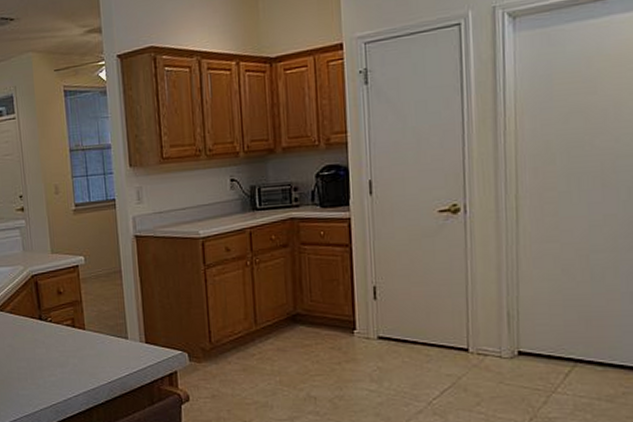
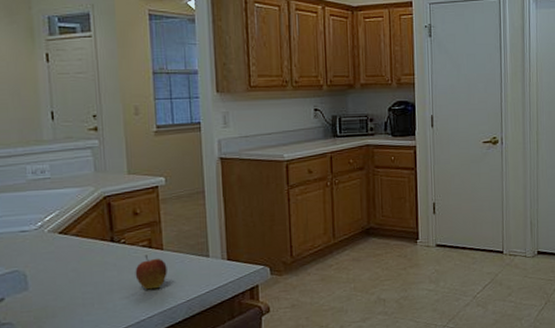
fruit: none [61,334,90,369] -> present [135,254,167,290]

